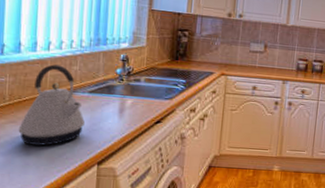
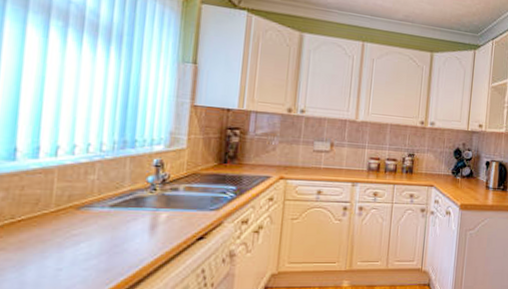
kettle: present [18,64,85,146] -> none [8,174,103,277]

